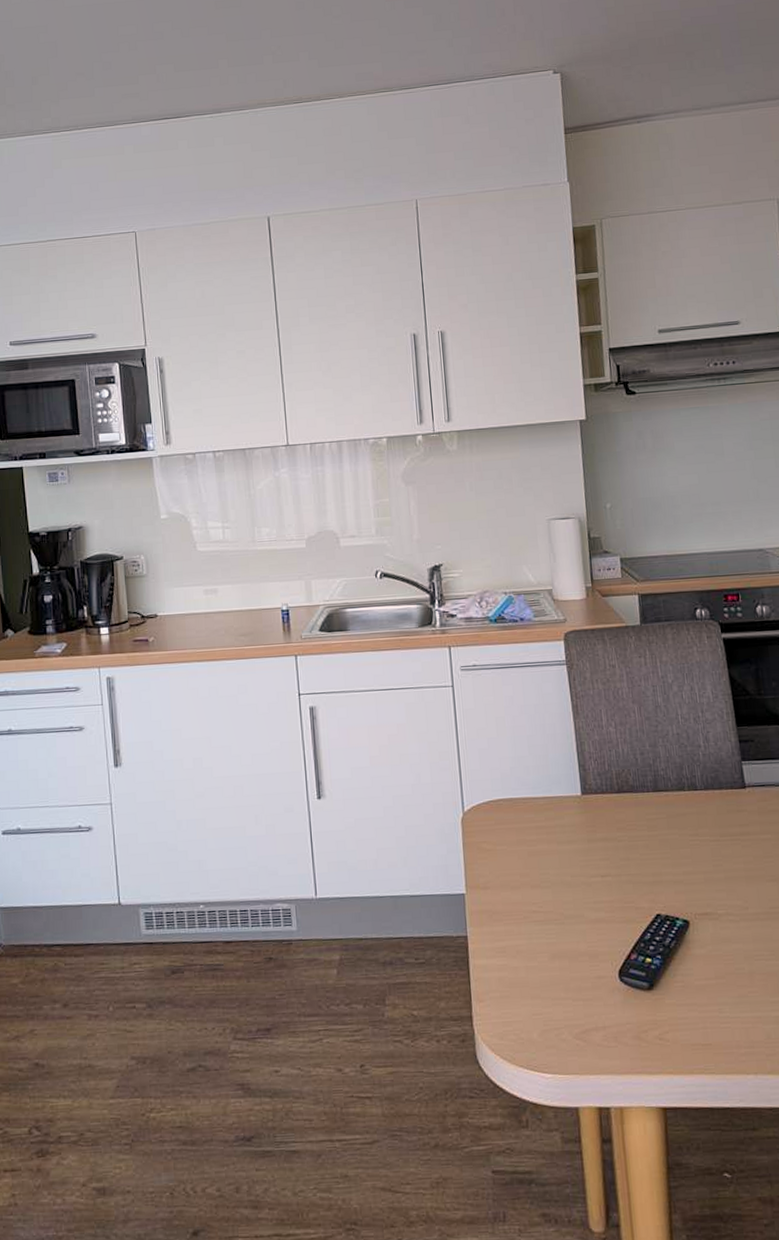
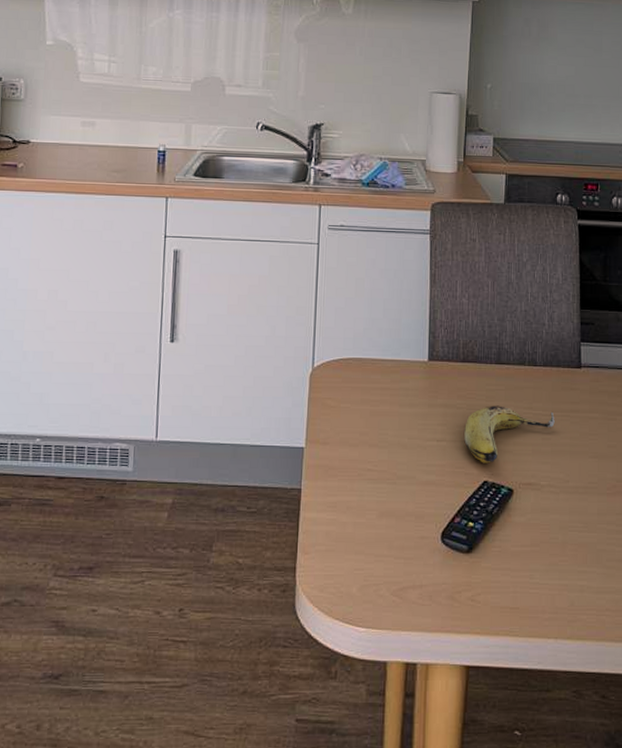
fruit: none [629,835,725,896] -> present [464,405,555,464]

